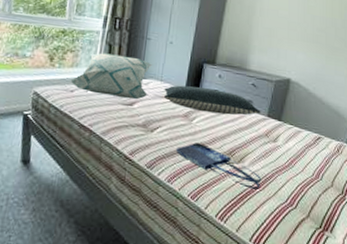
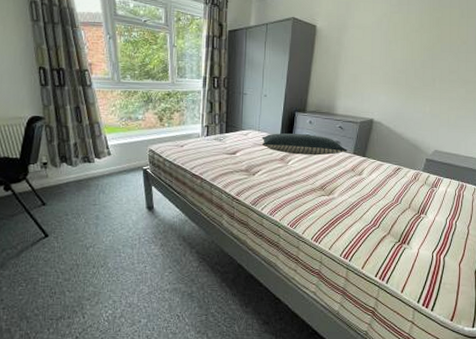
decorative pillow: present [70,53,152,99] -> none [179,110,250,149]
shopping bag: present [175,143,261,191] -> none [275,181,348,216]

